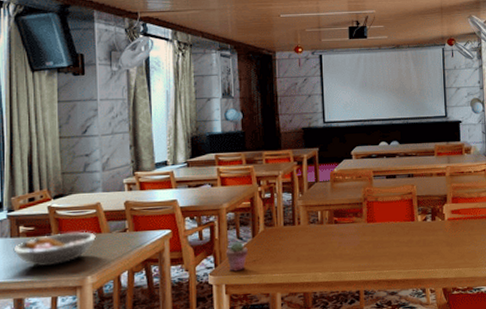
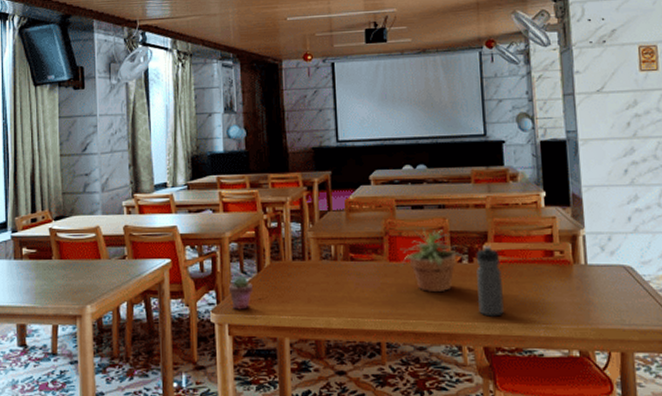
fruit bowl: present [13,231,96,267] -> none [17,256,95,292]
potted plant: none [376,193,431,246] -> present [400,227,467,293]
water bottle: none [437,206,459,264] -> present [476,246,504,317]

